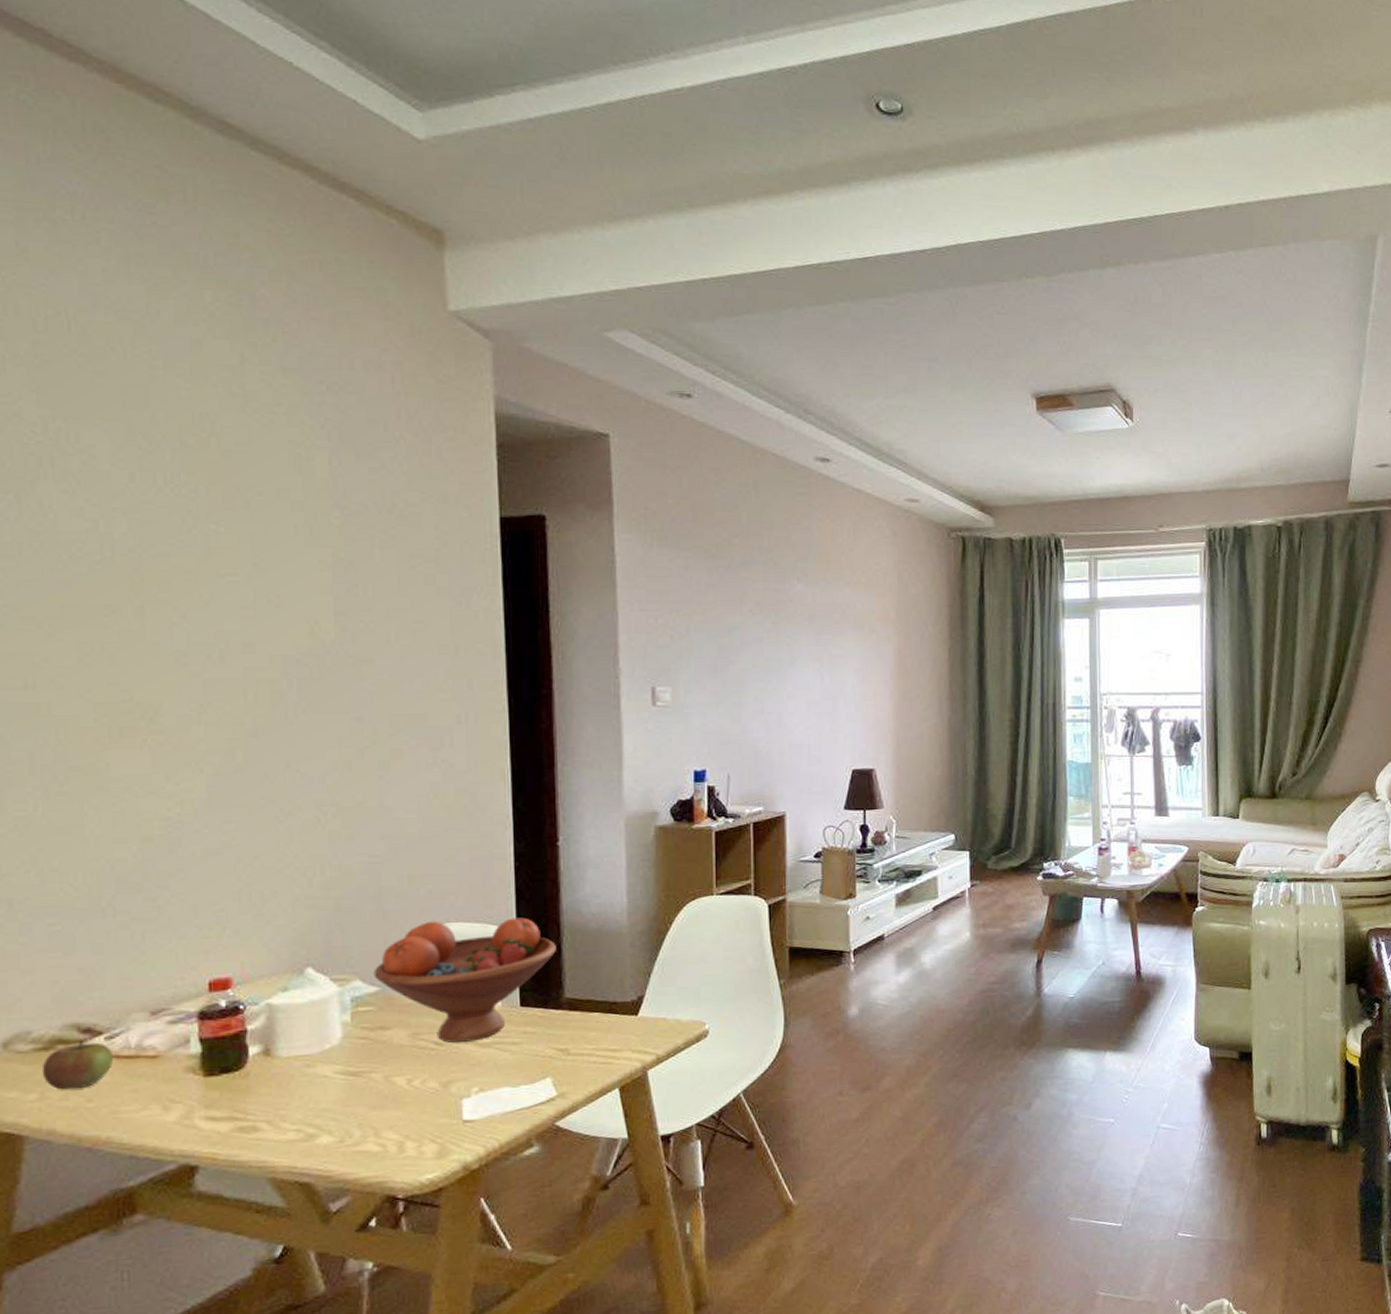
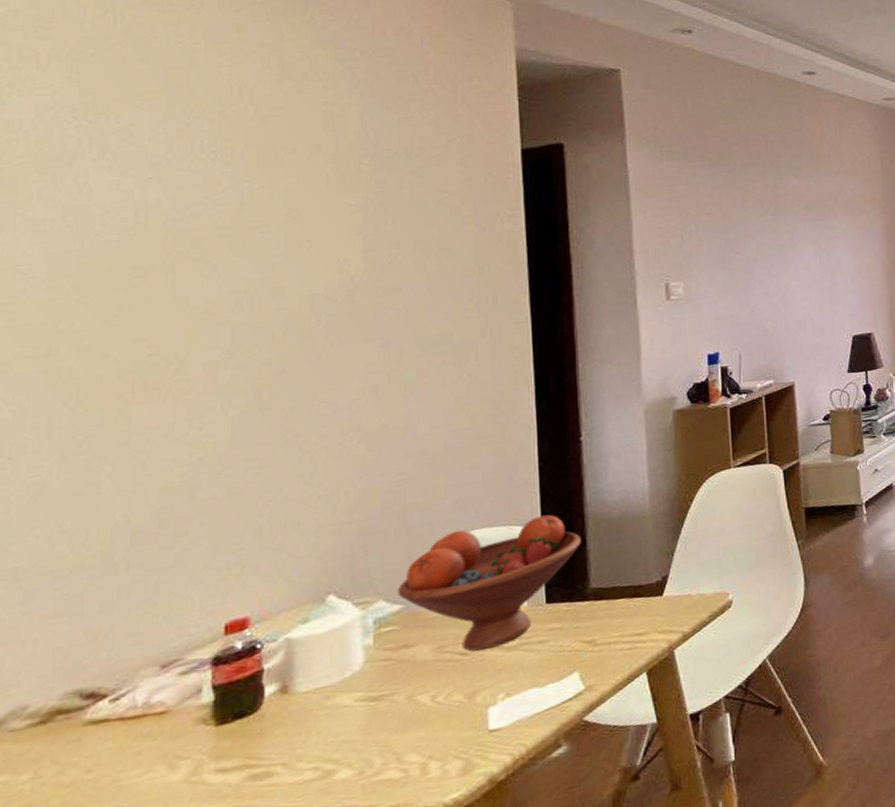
apple: present [41,1040,114,1090] -> none [37,706,118,765]

